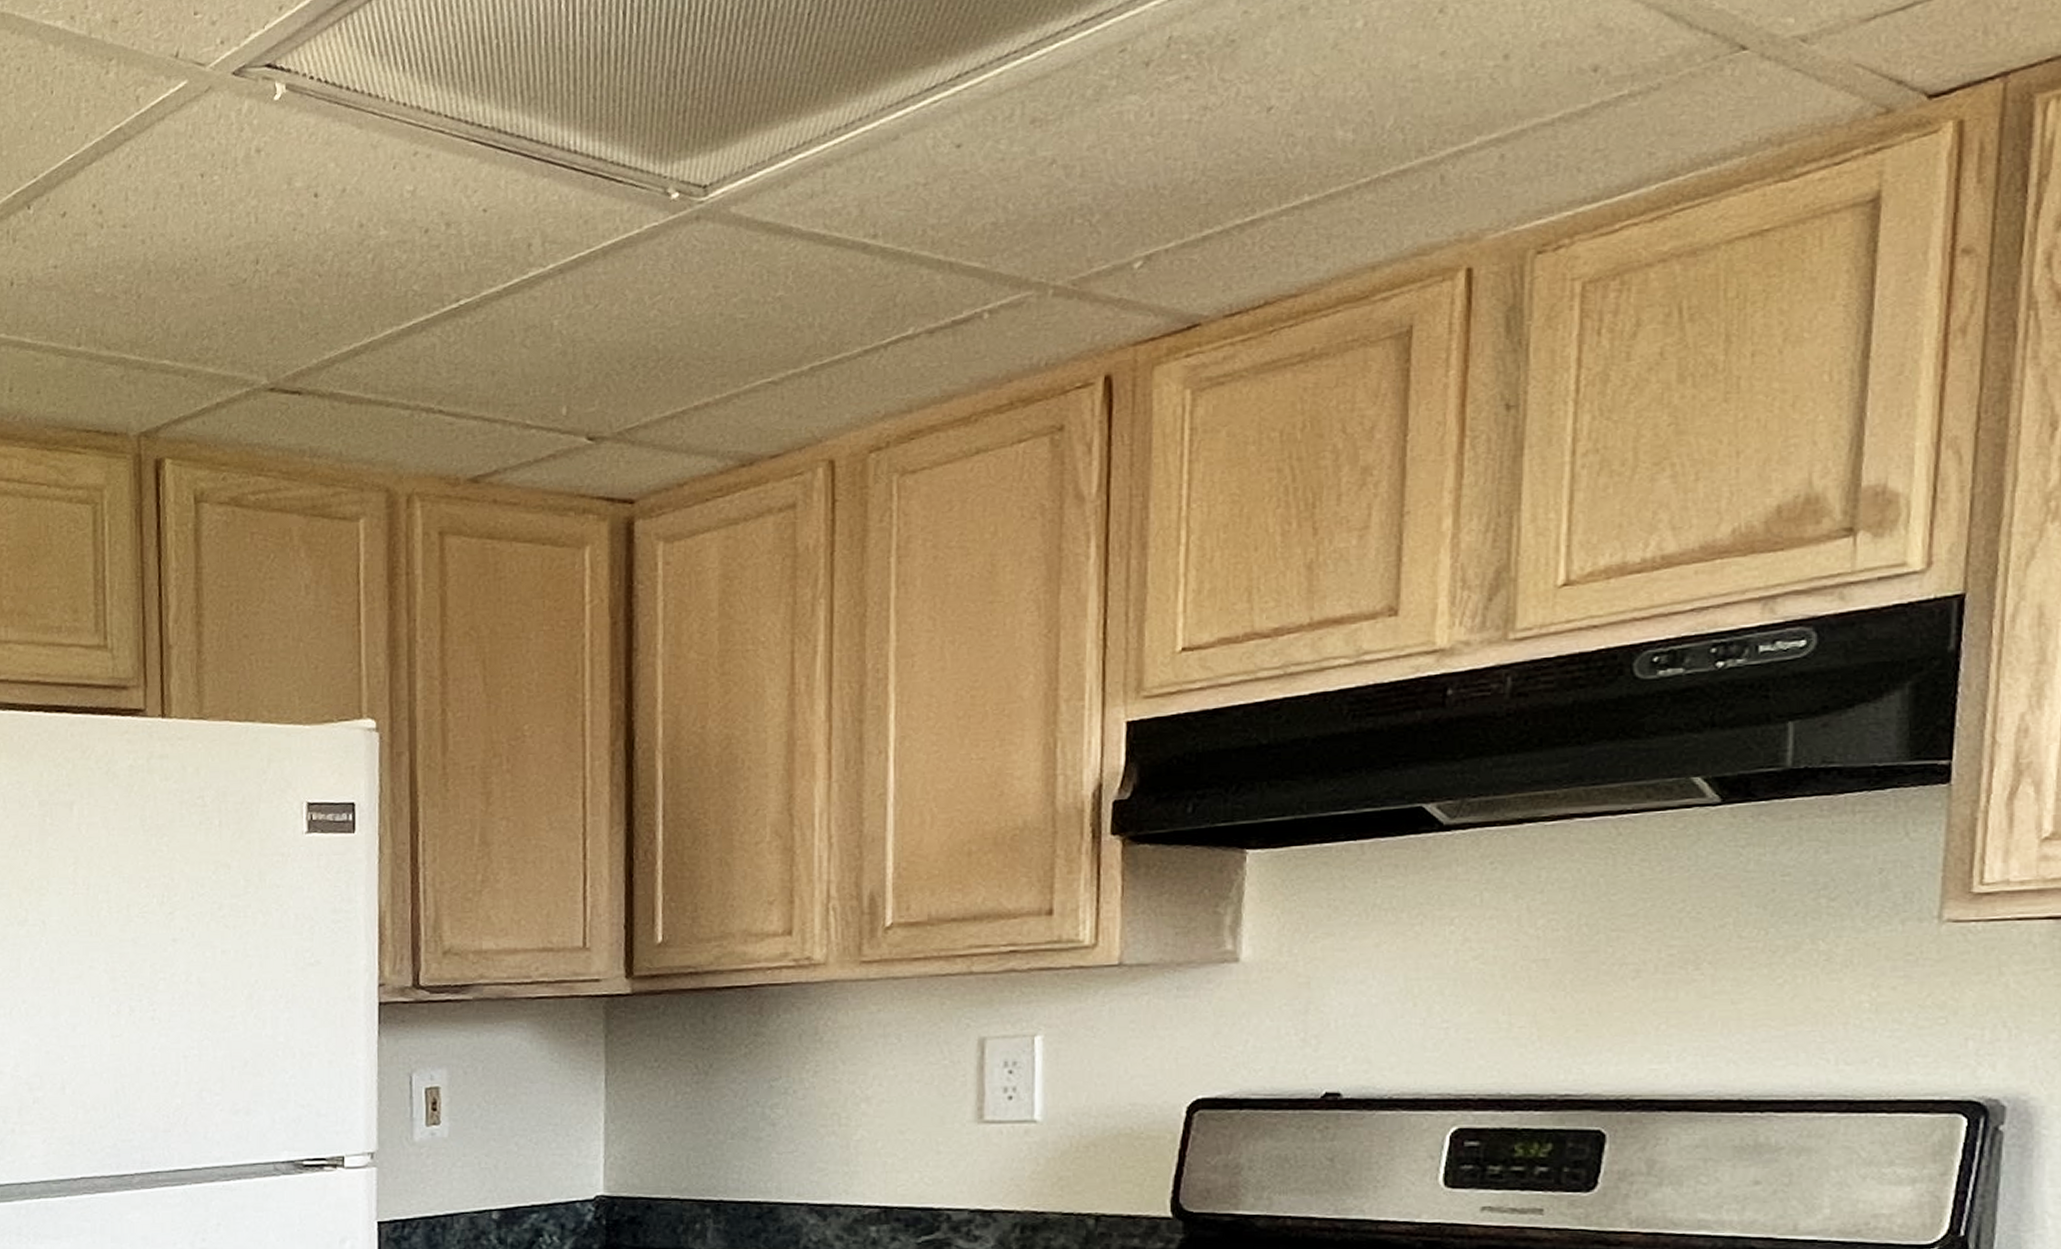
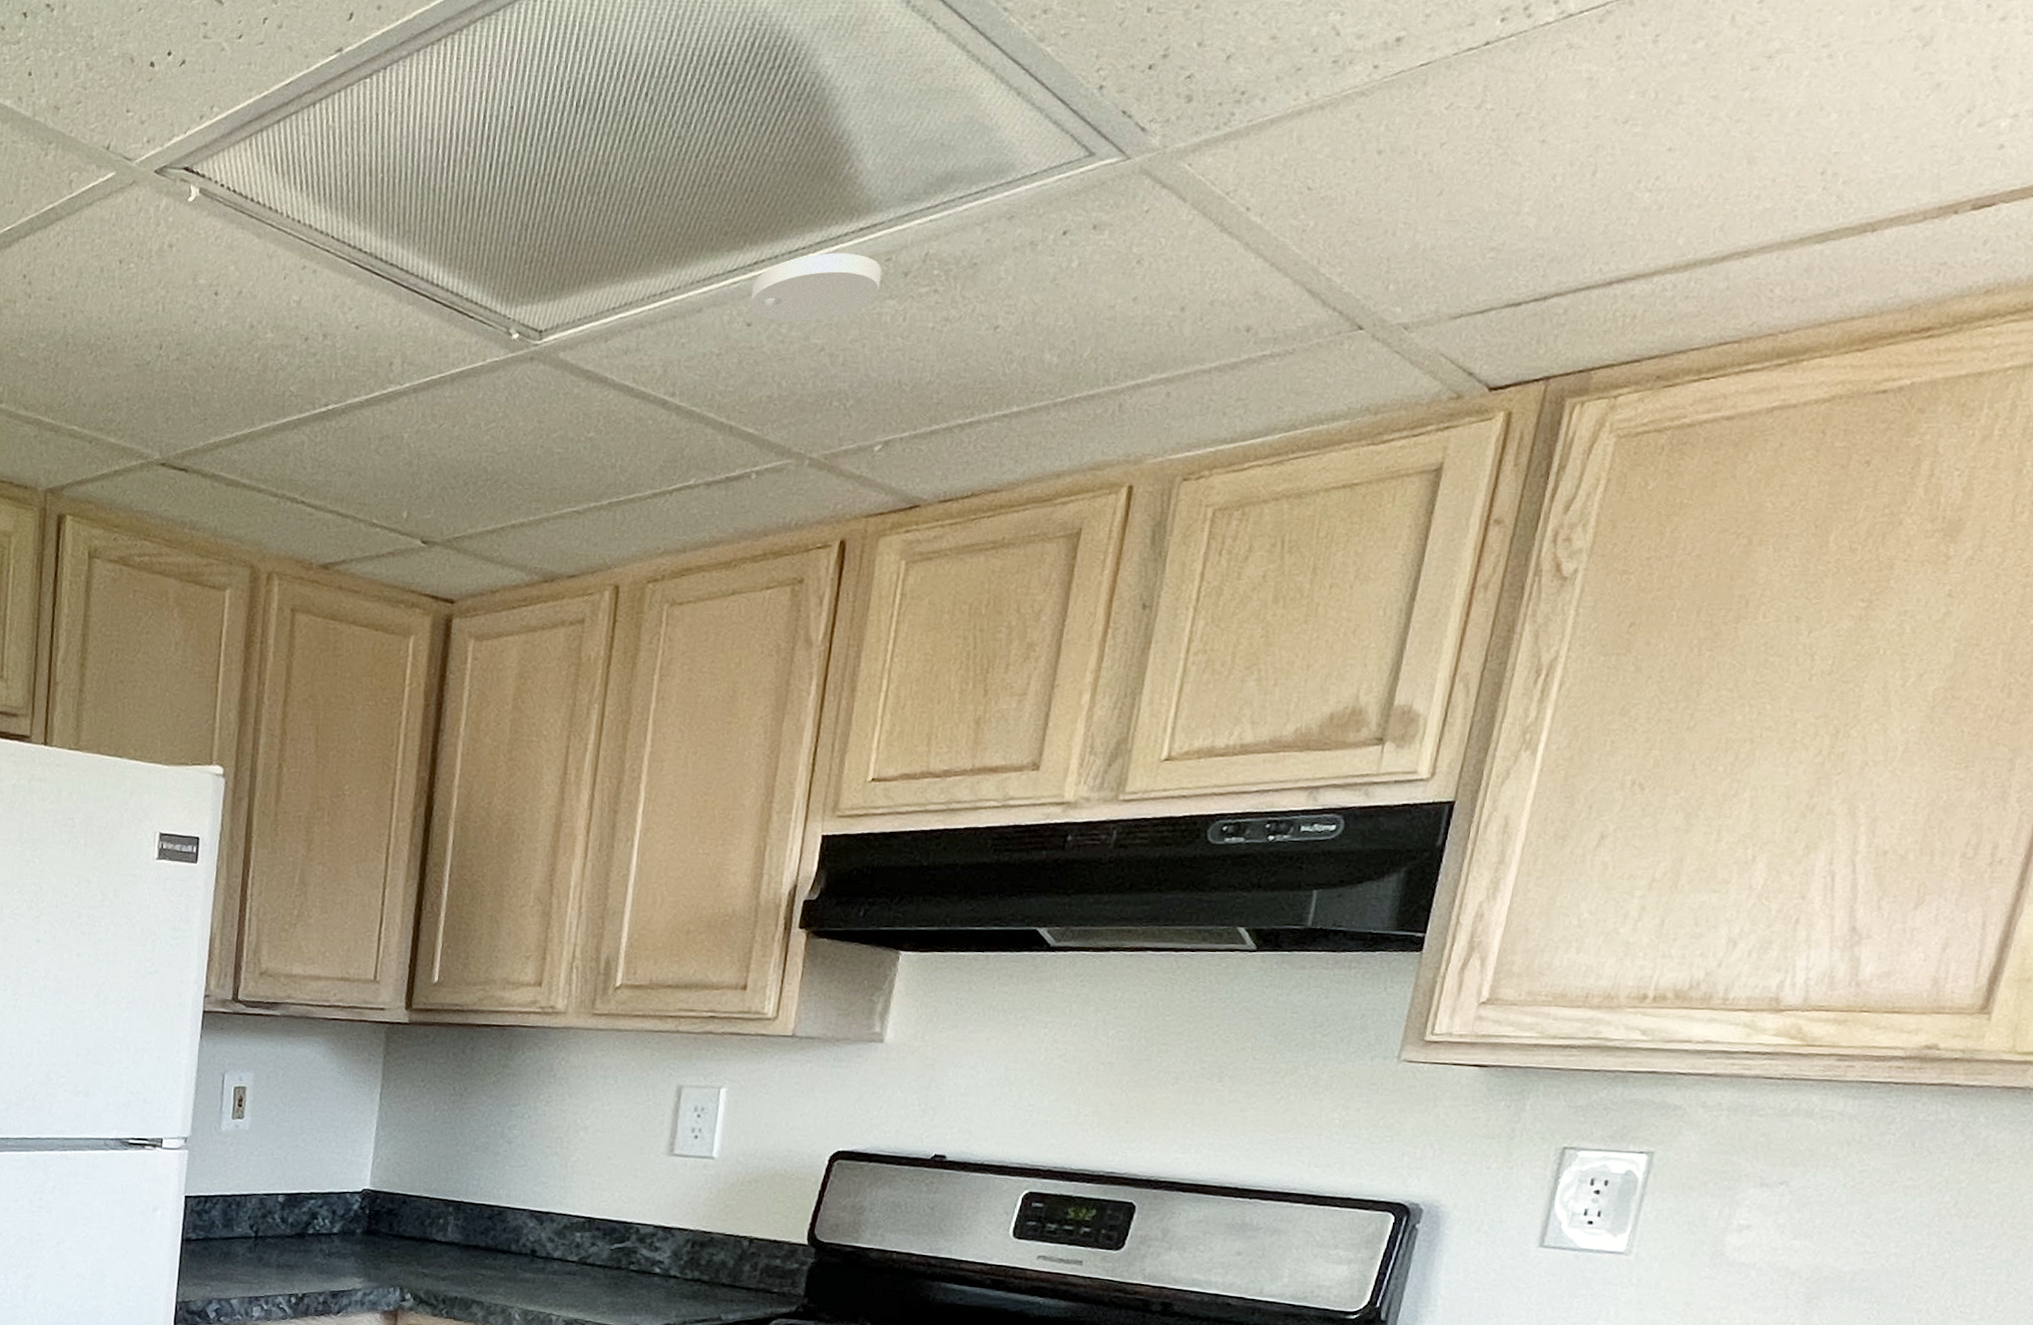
smoke detector: none [957,49,1116,138] -> present [750,252,882,322]

